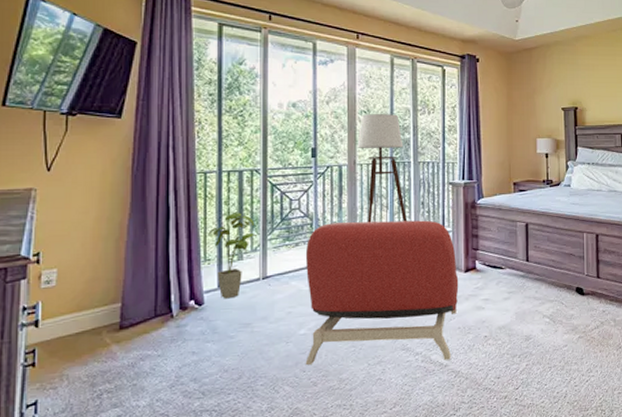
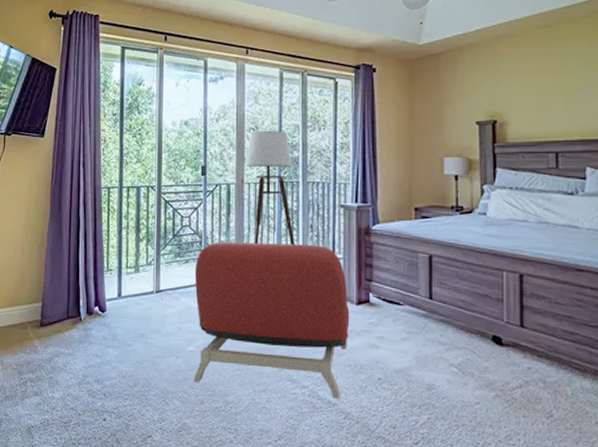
house plant: present [208,213,257,299] -> none [110,227,151,309]

